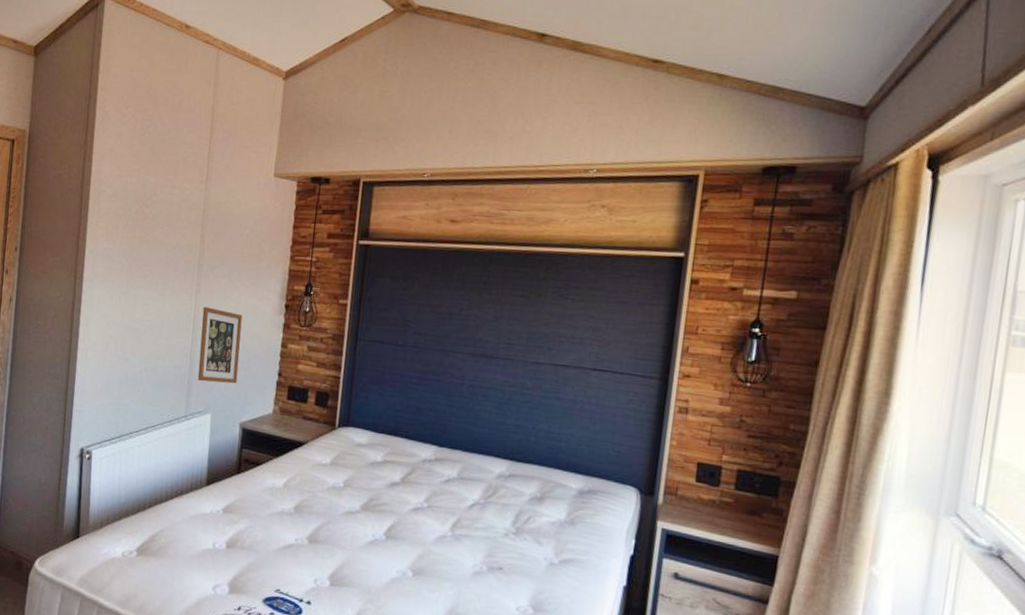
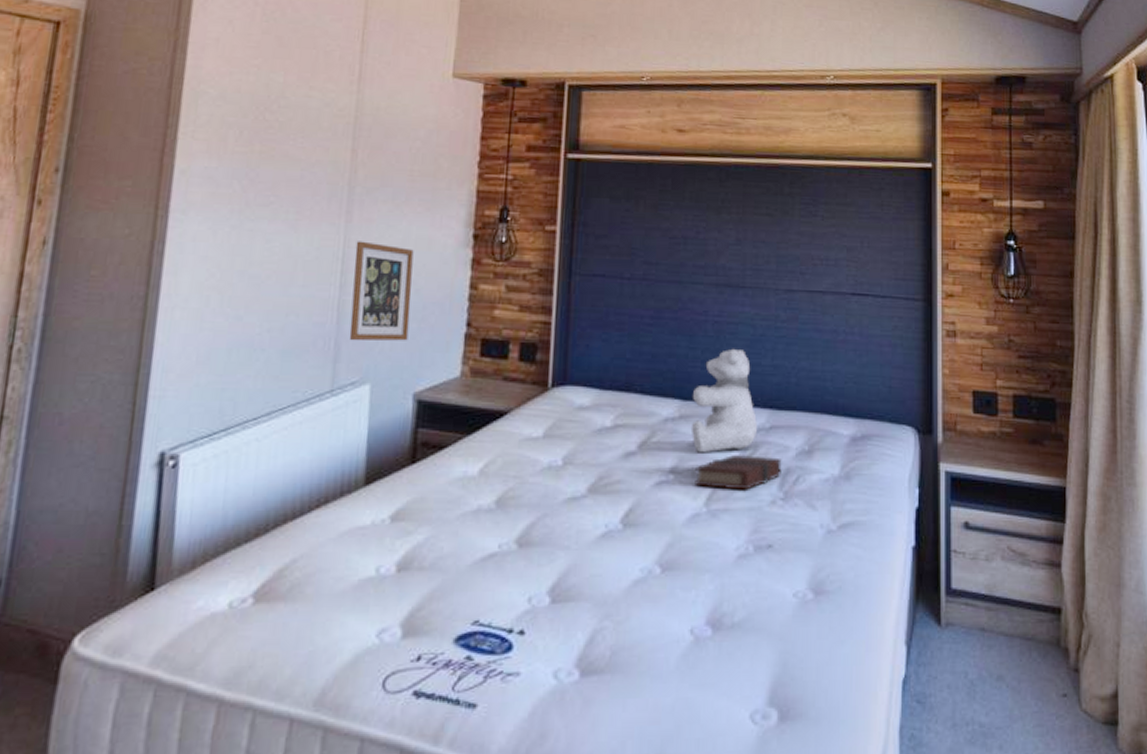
teddy bear: none [443,408,499,491] -> present [690,348,757,453]
book: none [443,493,517,523] -> present [695,454,782,490]

